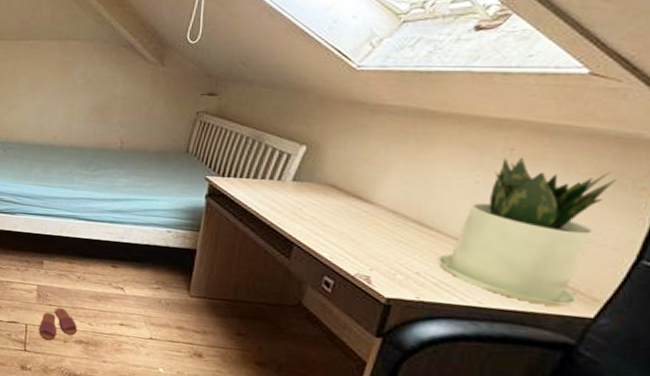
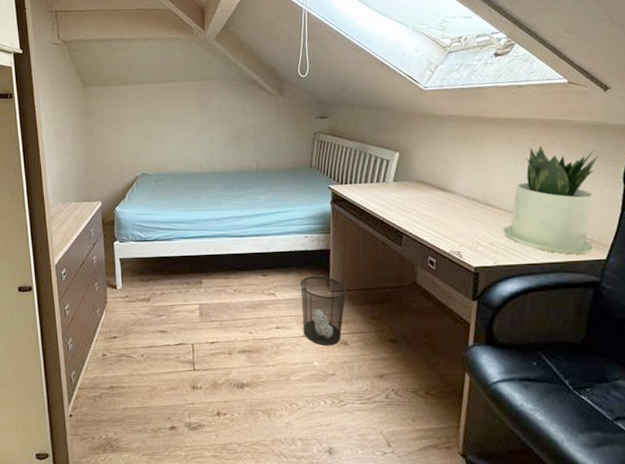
slippers: present [39,307,77,340] -> none [205,321,239,355]
waste bin: none [151,275,211,355] -> present [300,276,347,346]

